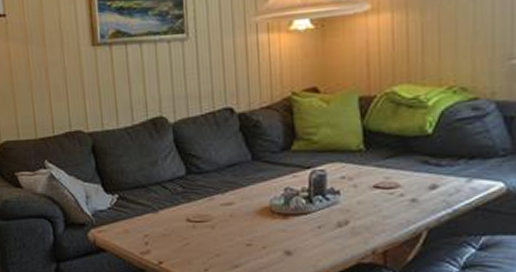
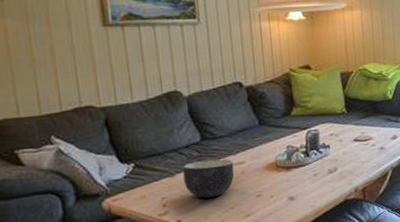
bowl: none [166,197,222,240] -> present [183,159,235,198]

